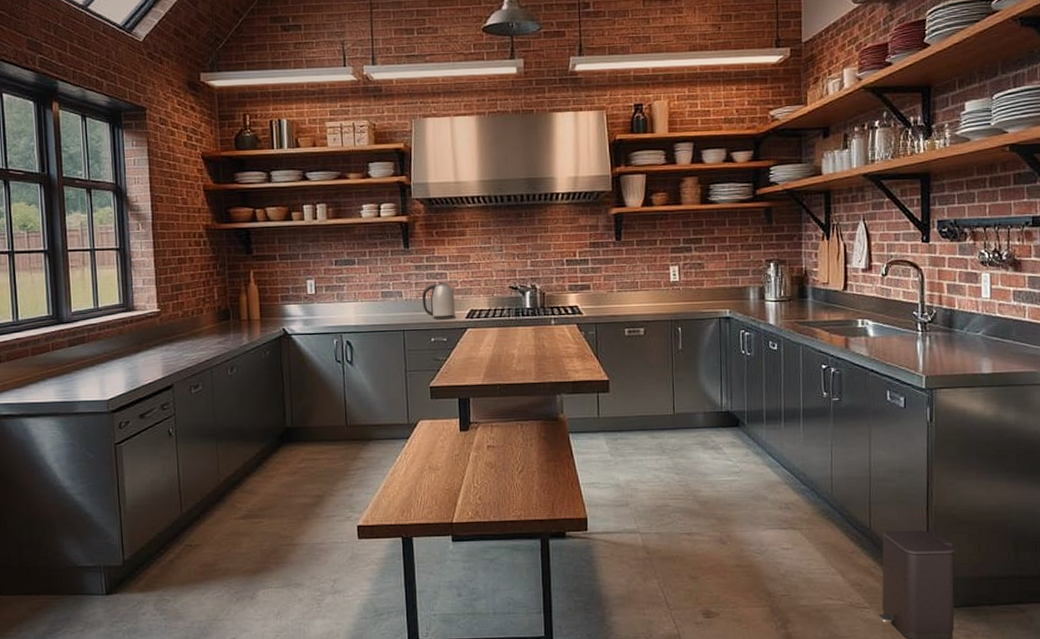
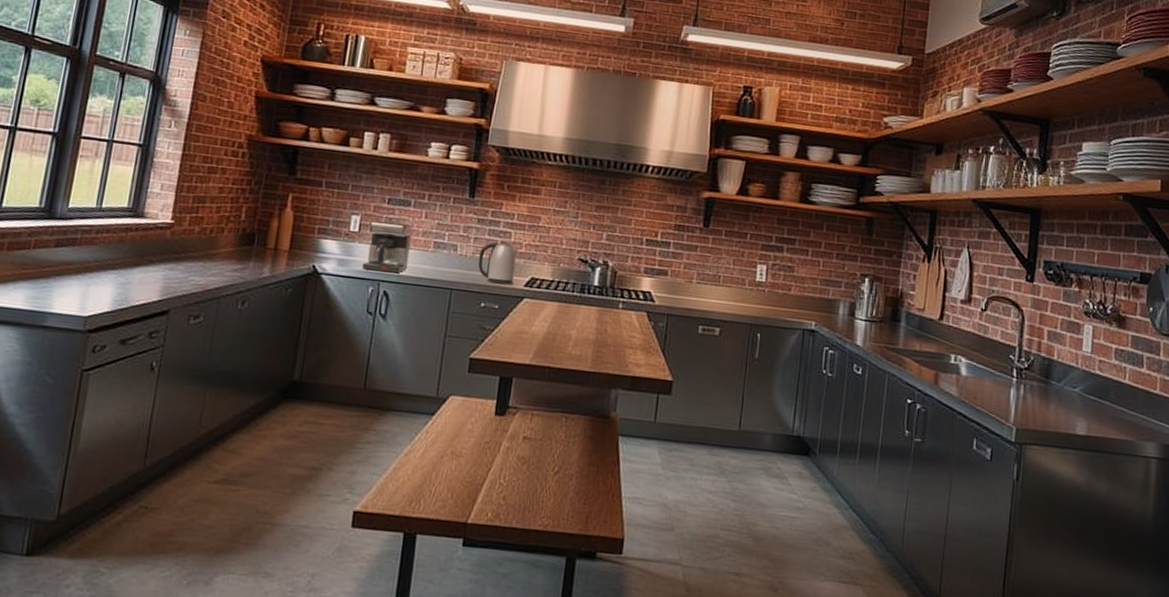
coffee maker: none [323,280,363,326] -> present [361,220,413,274]

